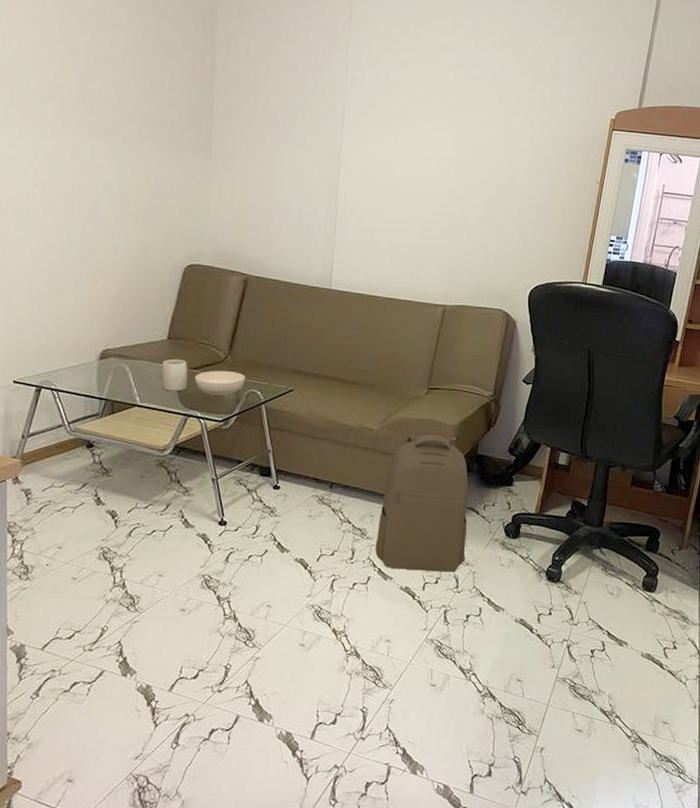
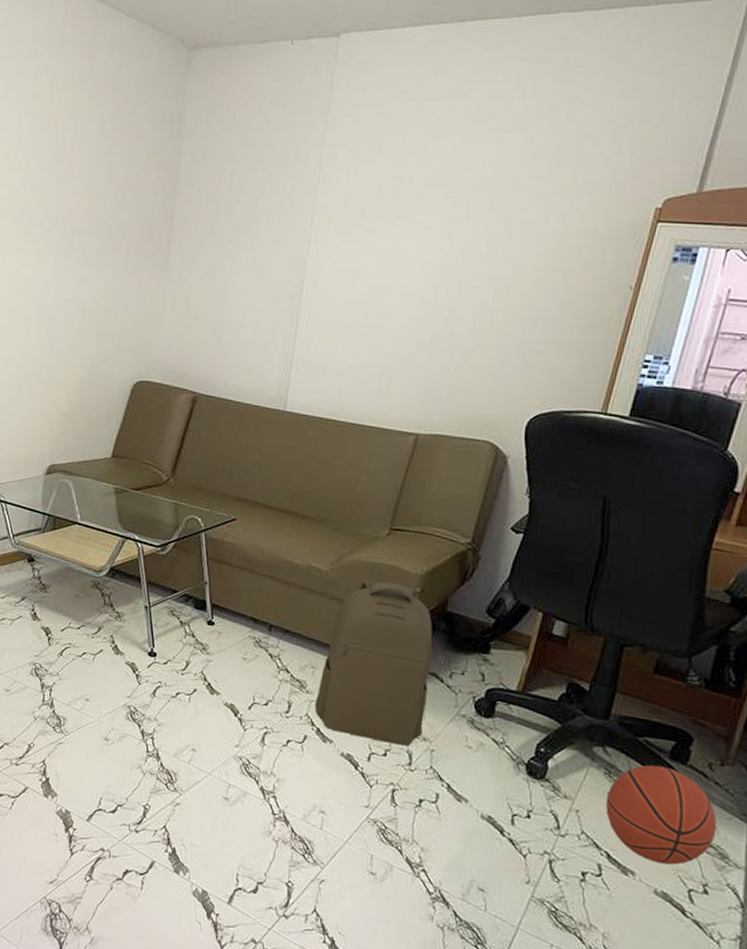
mug: present [161,359,188,392] -> none [103,478,130,512]
bowl: present [194,371,245,396] -> none [135,492,186,520]
basketball: none [605,557,680,632] -> present [606,764,717,865]

